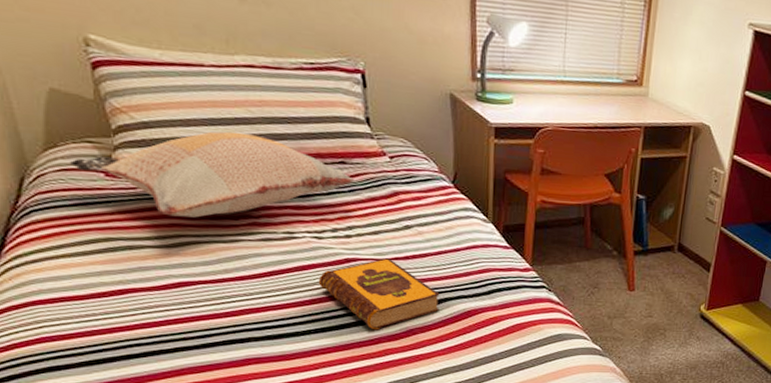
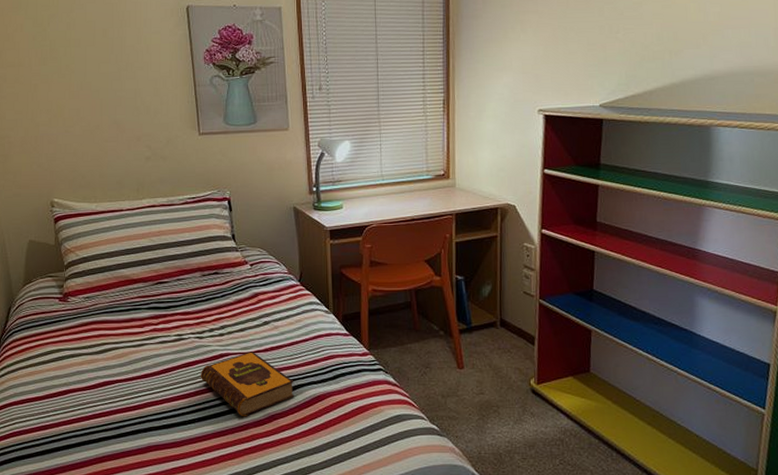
decorative pillow: present [69,131,354,218] -> none [37,257,225,328]

